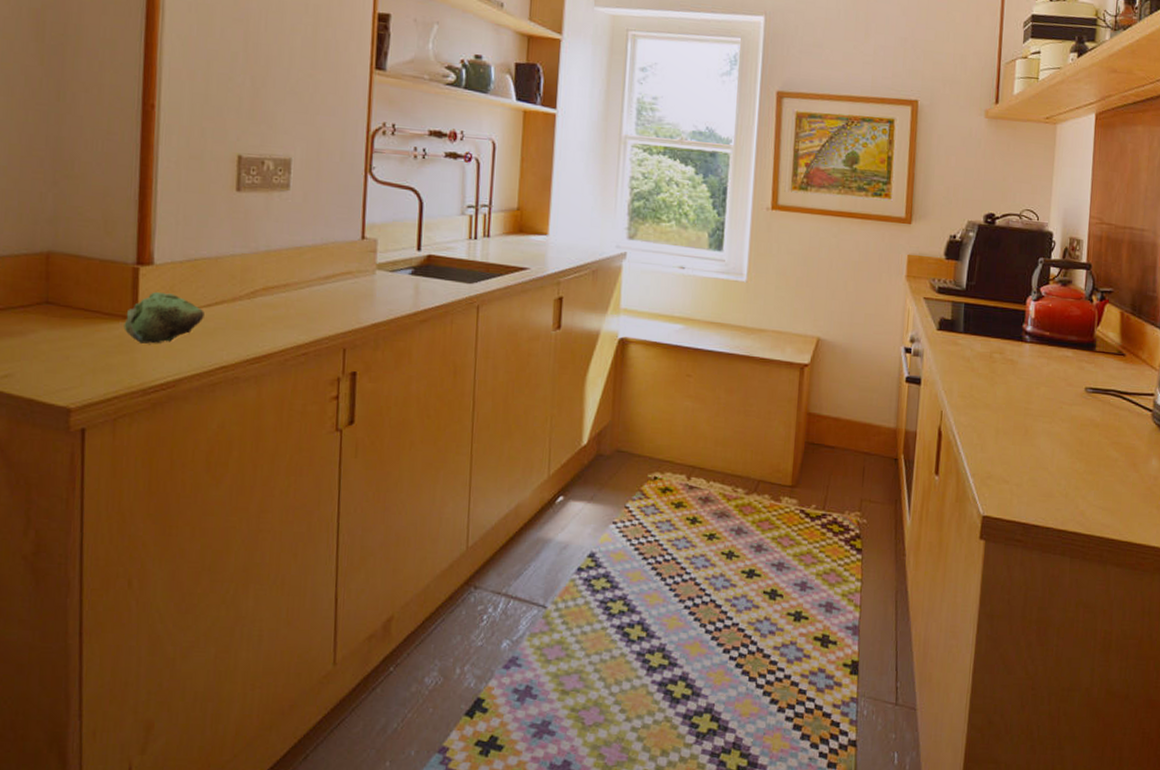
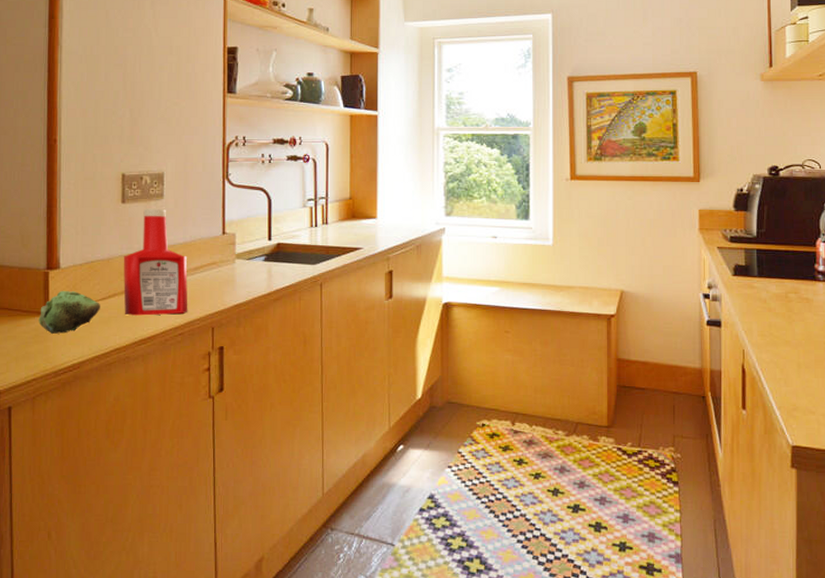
ketchup bottle: none [234,200,316,330] -> present [123,208,188,316]

